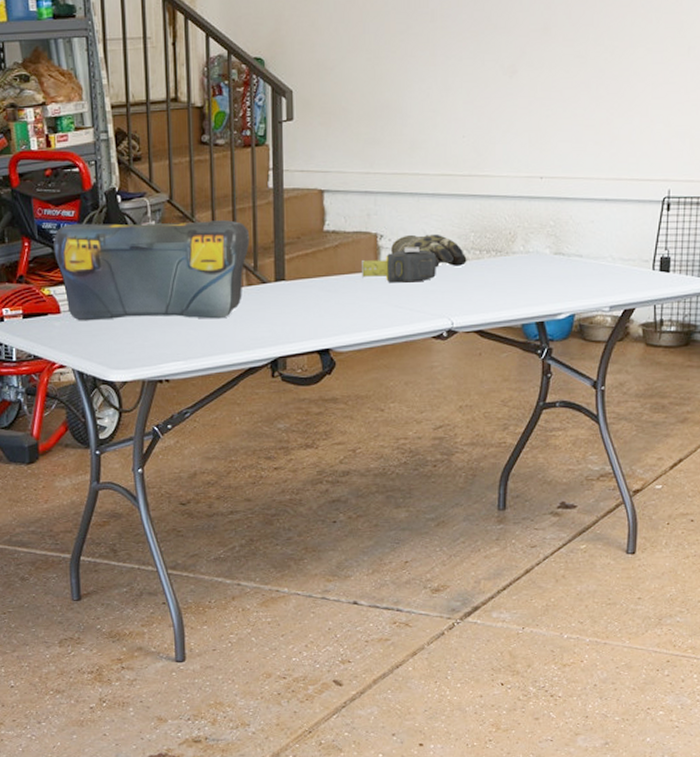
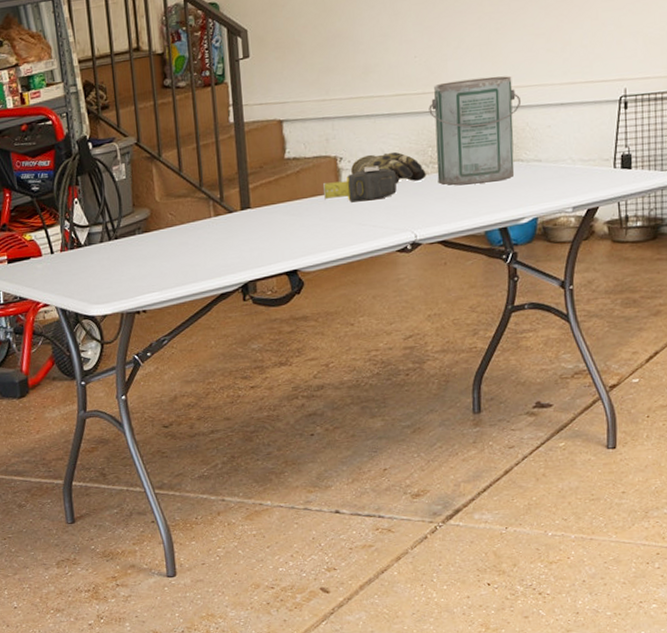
toolbox: present [53,220,250,321] -> none [31,156,215,262]
paint can: none [474,164,567,275] -> present [429,76,522,185]

